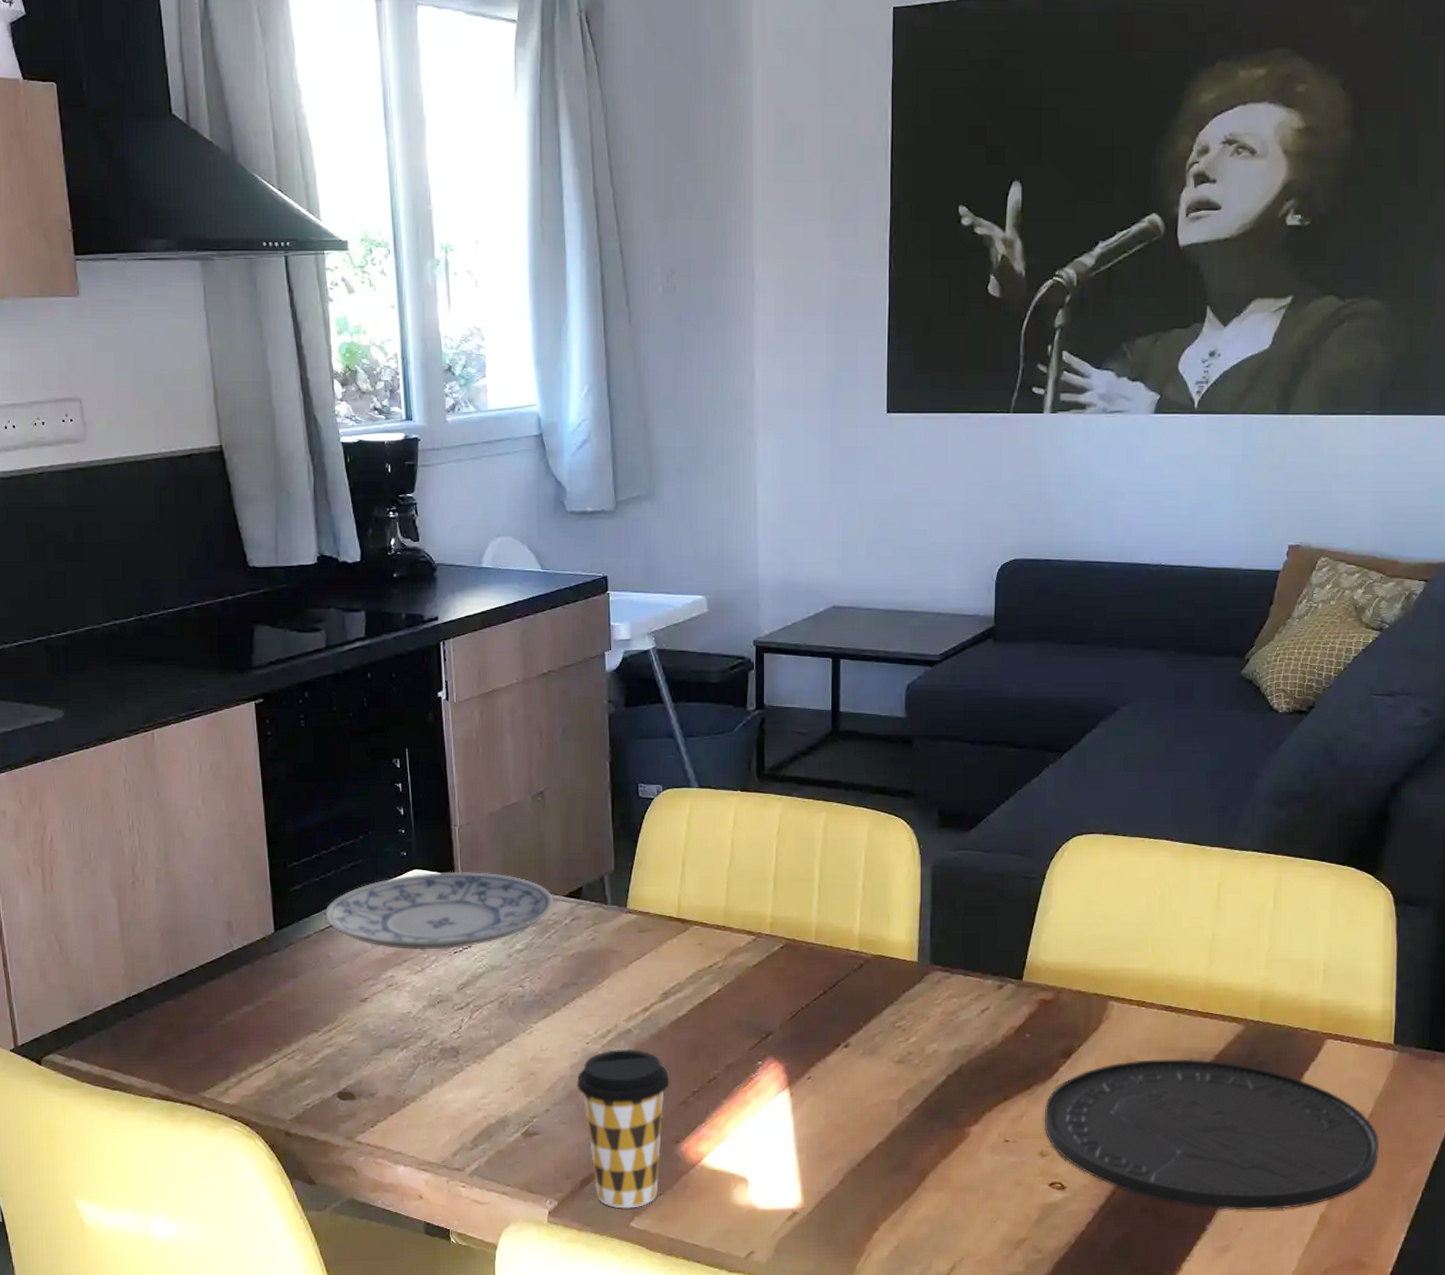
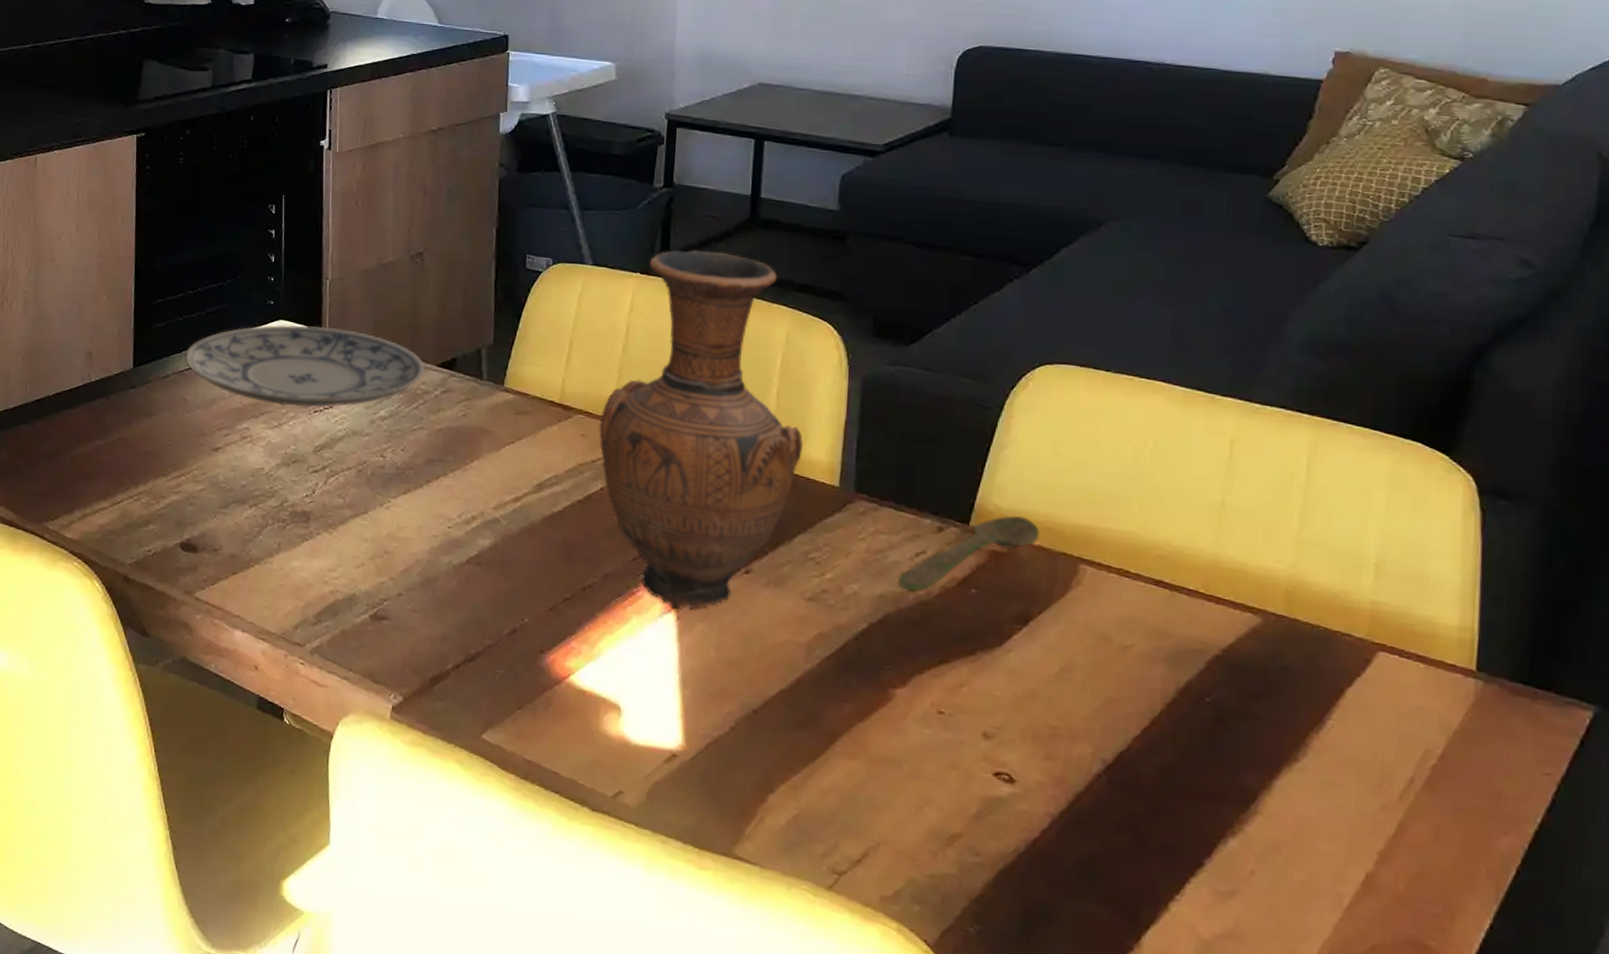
coffee cup: present [577,1048,670,1209] -> none [434,538,539,719]
vase: none [712,764,887,1087] -> present [598,249,804,610]
spoon: none [968,967,1077,1042] -> present [897,515,1040,591]
plate: present [1045,1059,1380,1210] -> none [991,639,1454,859]

